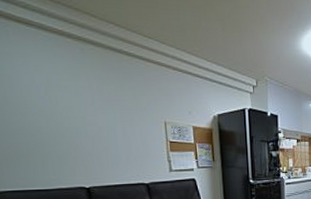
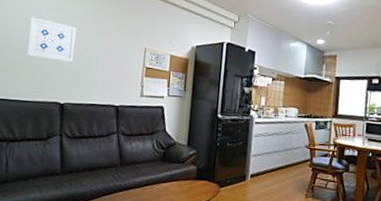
wall art: none [26,98,89,144] -> present [26,17,76,62]

